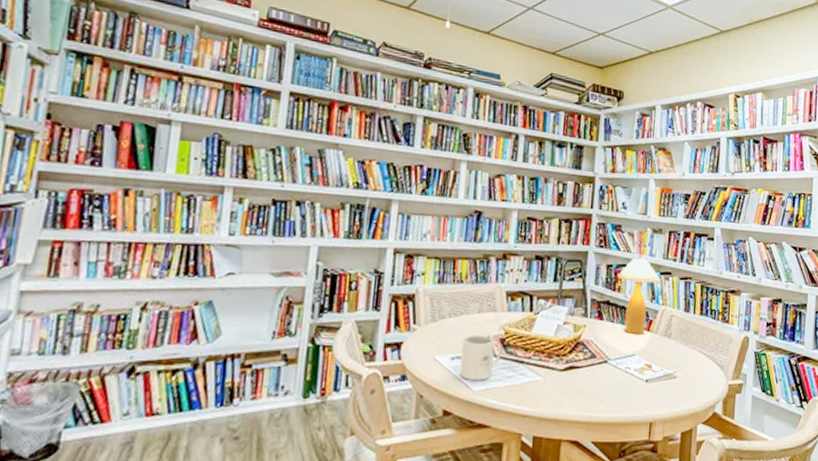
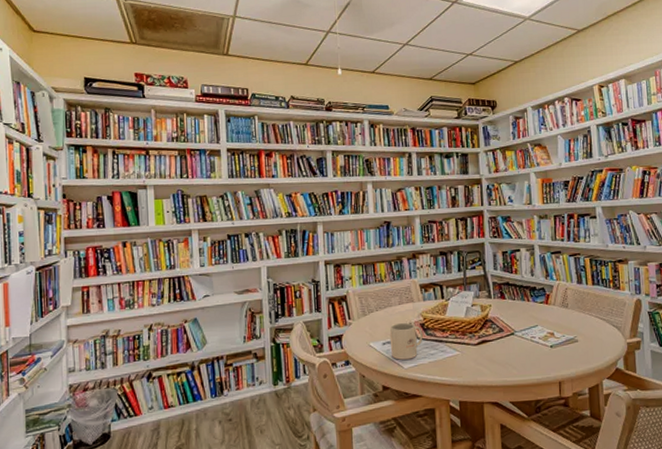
table lamp: present [617,254,662,334] -> none [513,239,553,308]

